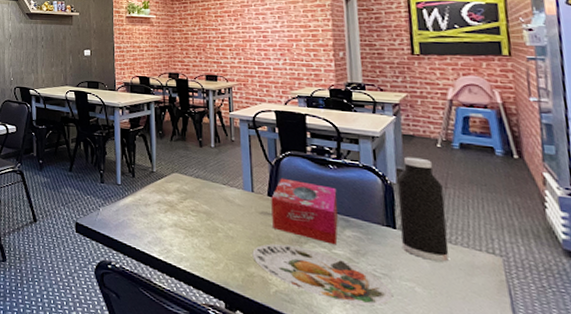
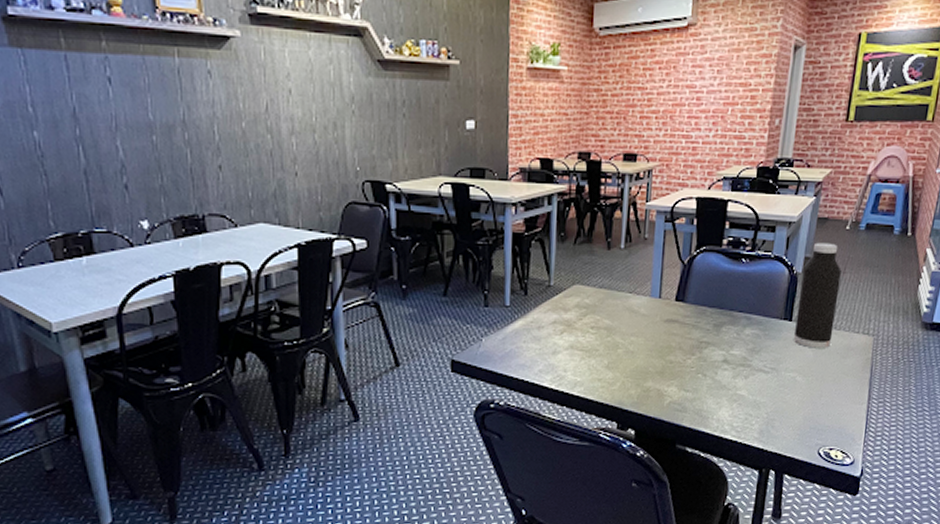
plate: present [252,243,394,306] -> none [651,352,777,402]
tissue box: present [271,178,338,245] -> none [676,278,745,346]

